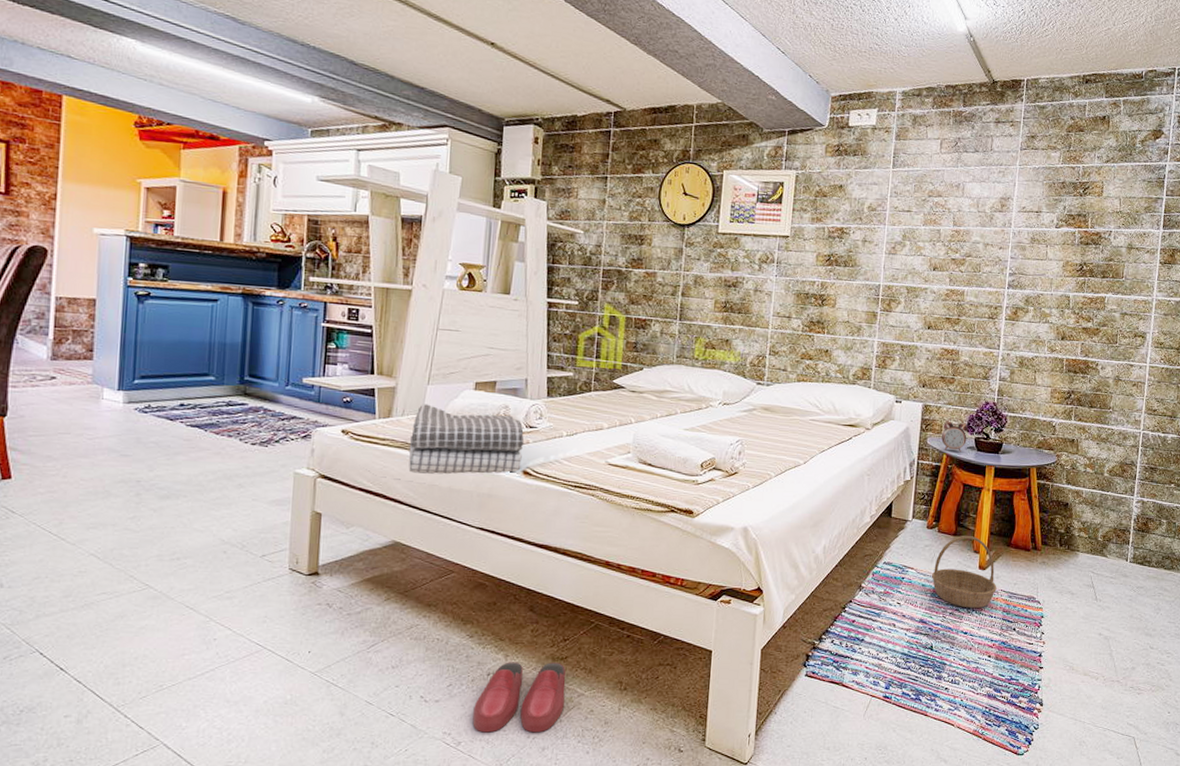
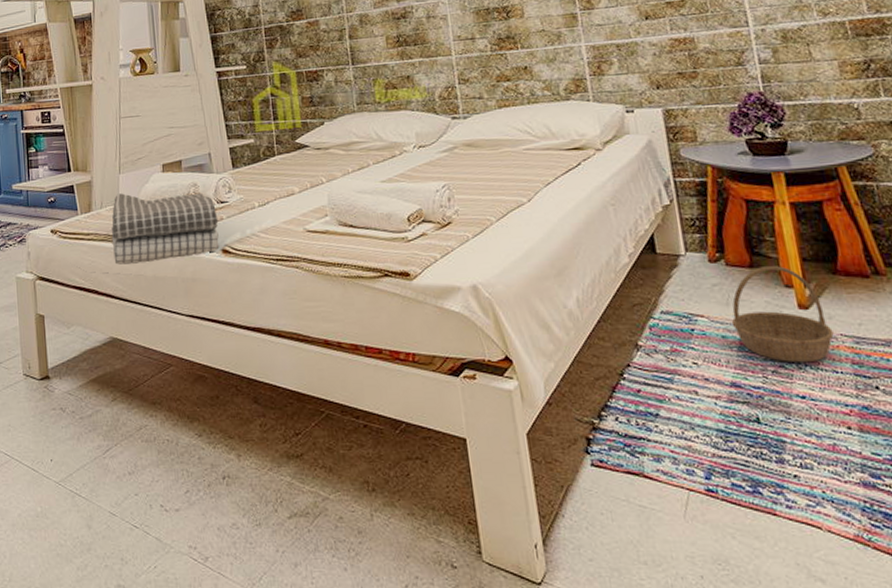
slippers: present [472,662,566,733] -> none [215,461,310,546]
alarm clock: present [941,417,968,452] -> none [696,118,735,162]

